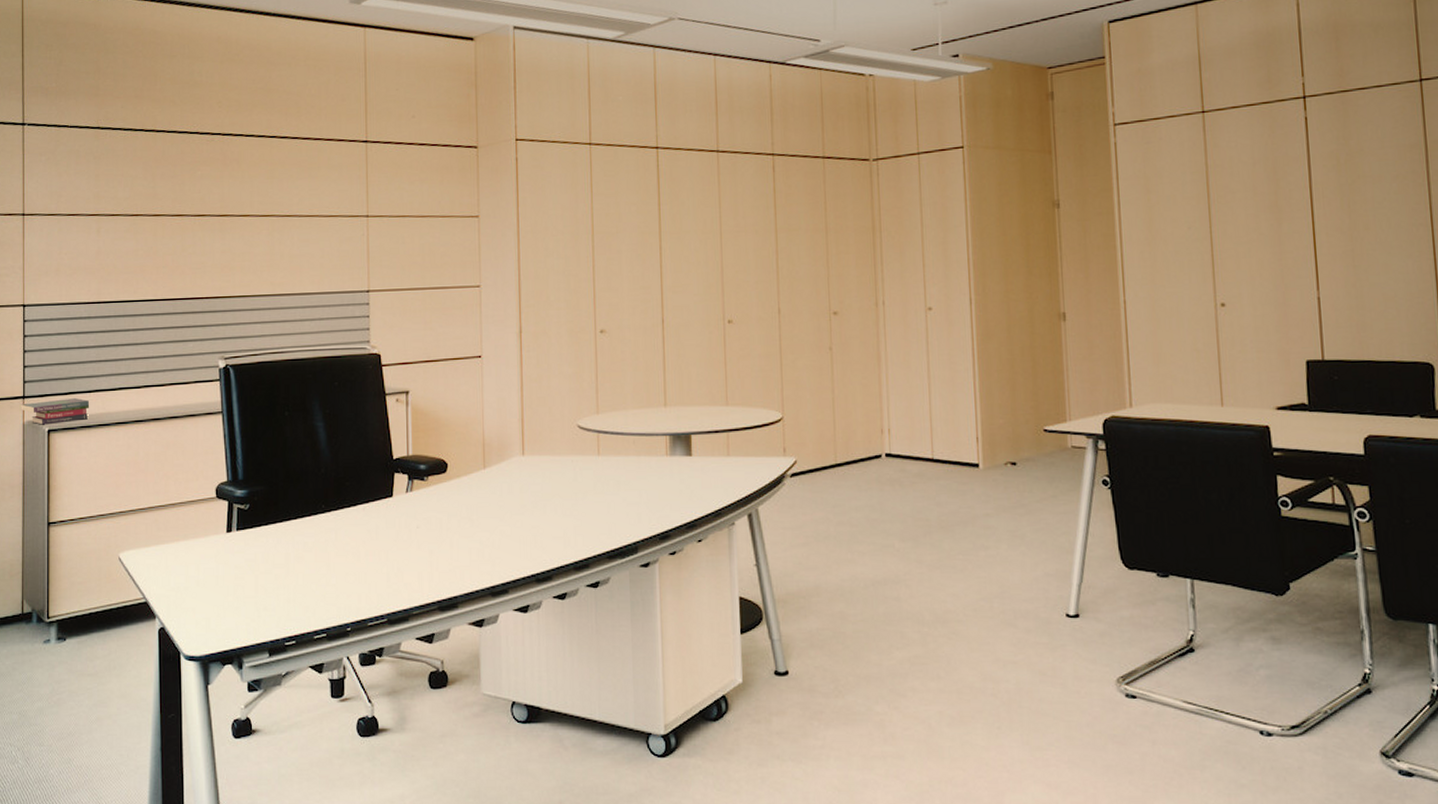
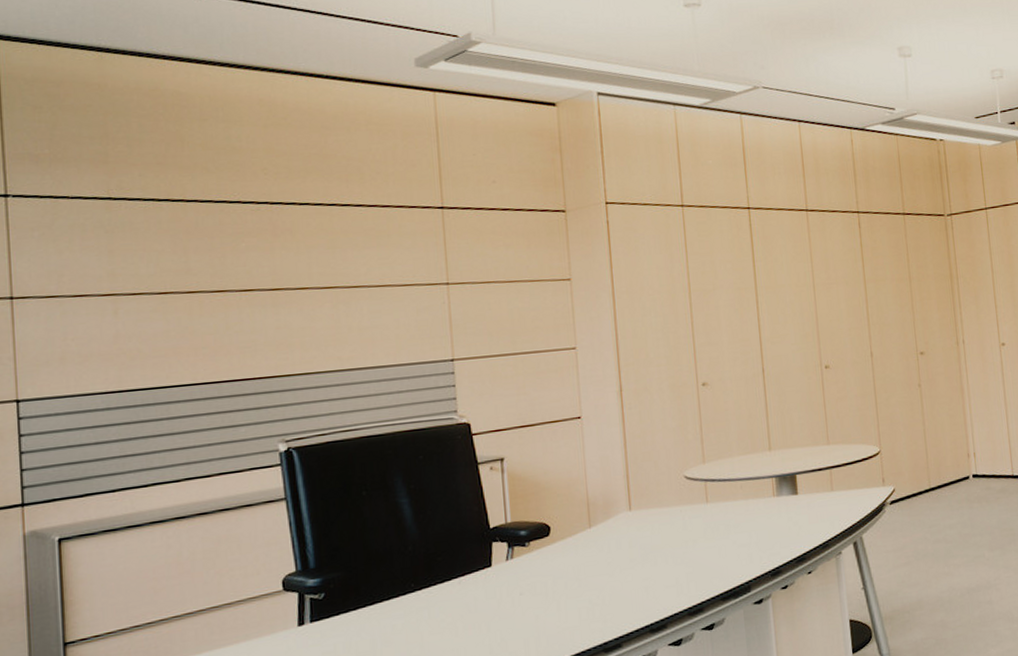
books: present [21,398,90,425] -> none [19,499,115,535]

